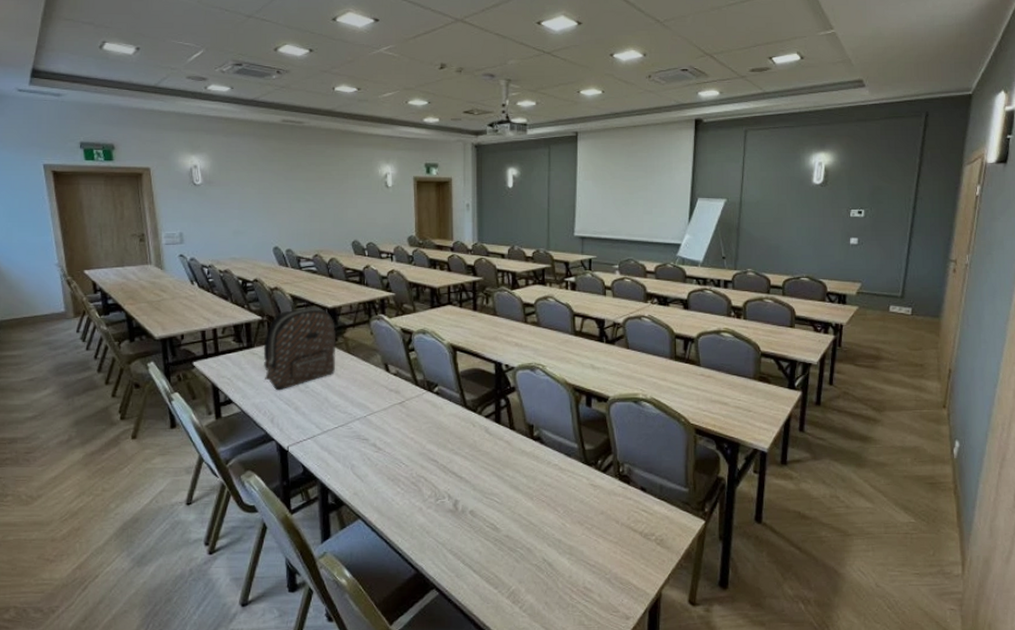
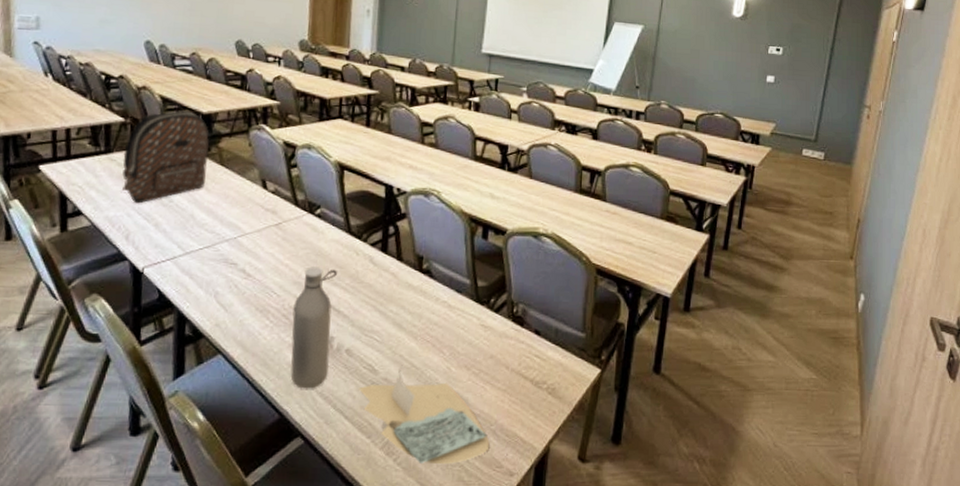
water bottle: none [420,439,457,547] -> present [290,266,337,389]
papers: none [483,523,606,611] -> present [358,365,490,465]

